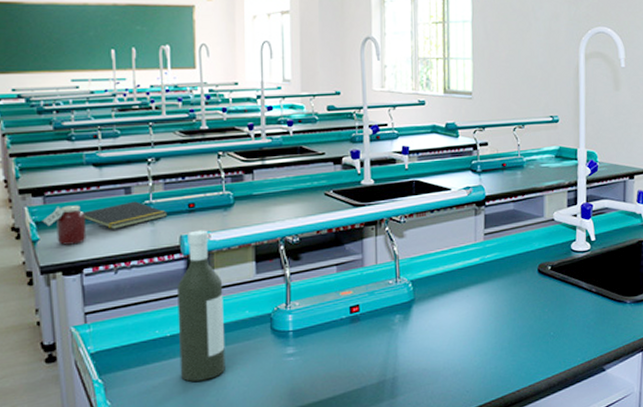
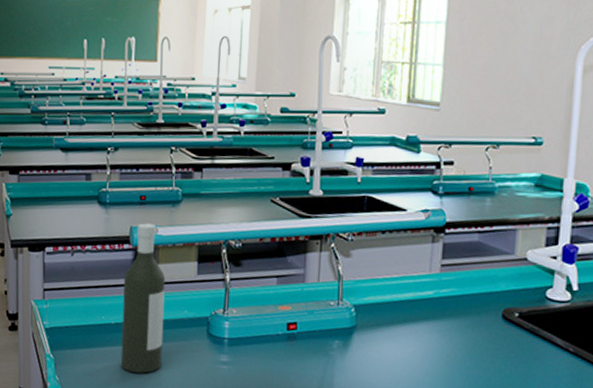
jar: present [42,205,86,245] -> none [15,185,51,223]
notepad: present [84,201,167,229] -> none [49,188,121,213]

